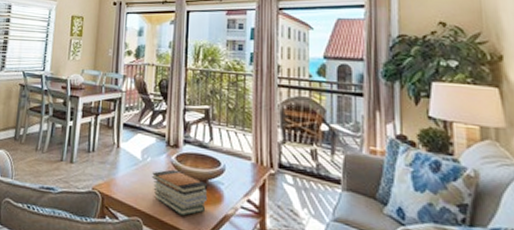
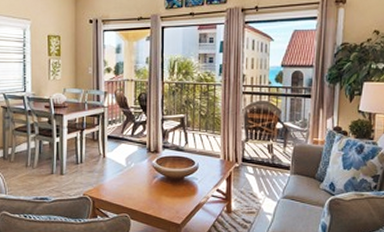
book stack: present [152,169,208,216] -> none [136,171,185,208]

